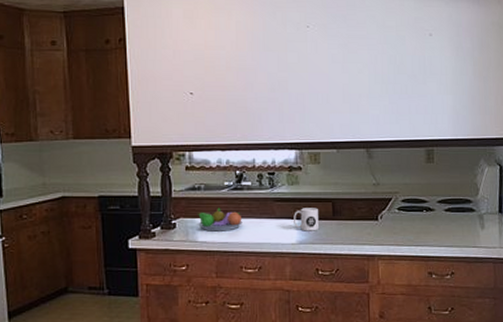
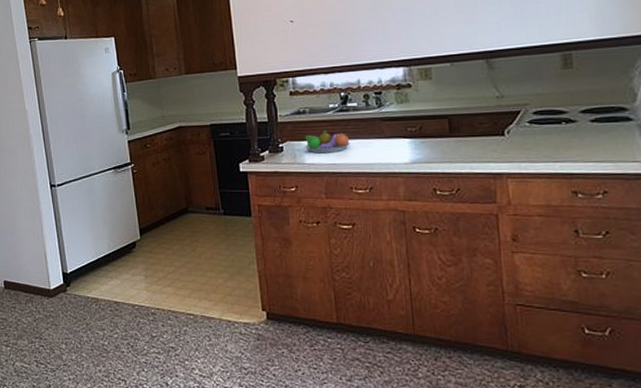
mug: present [294,208,319,231] -> none [405,125,434,150]

